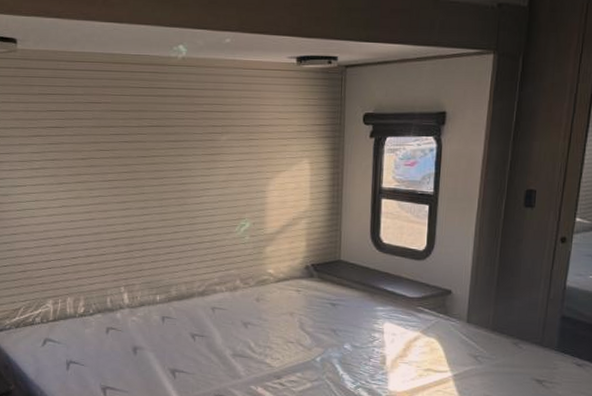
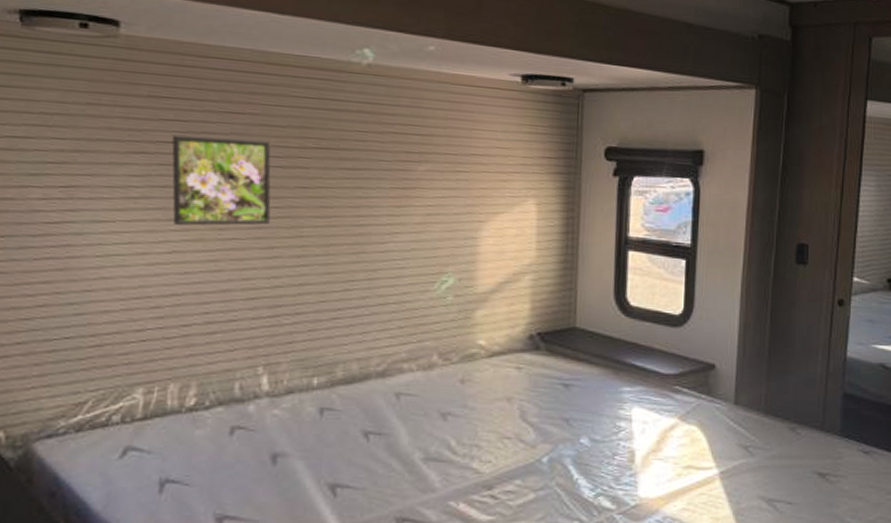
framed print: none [56,121,122,188] -> present [172,135,271,226]

